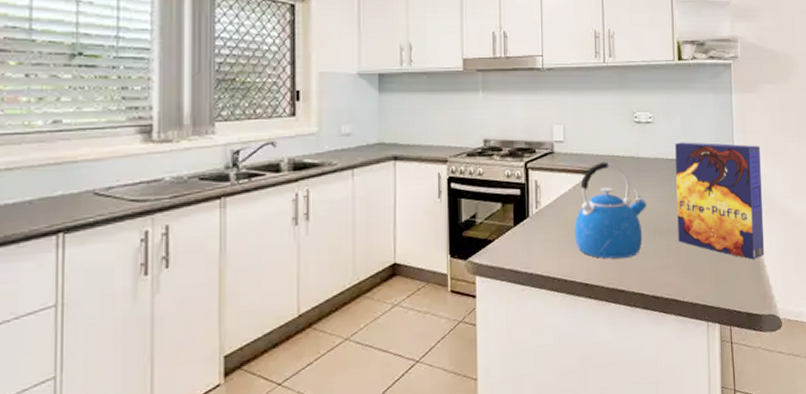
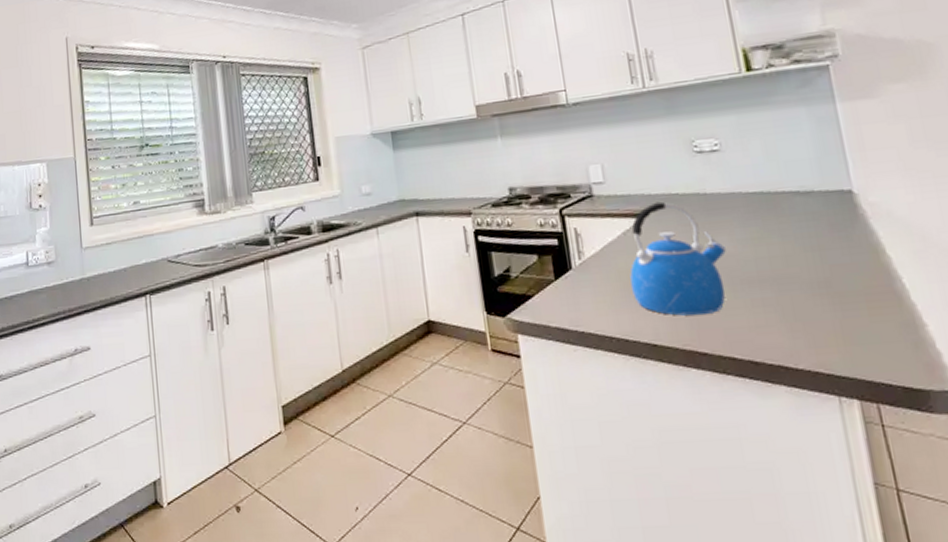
cereal box: present [675,142,765,260] -> none [757,165,923,316]

